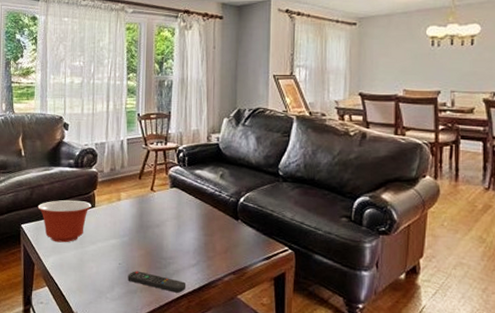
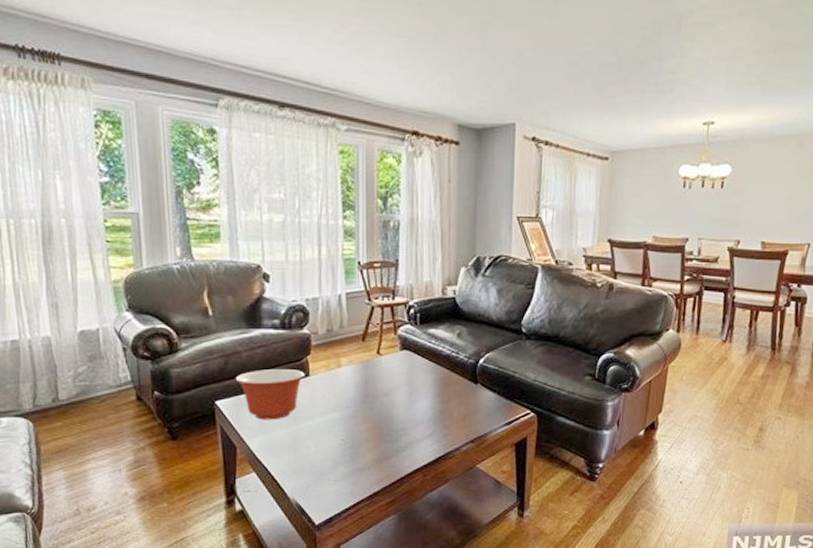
remote control: present [128,271,187,293] -> none [353,447,421,467]

